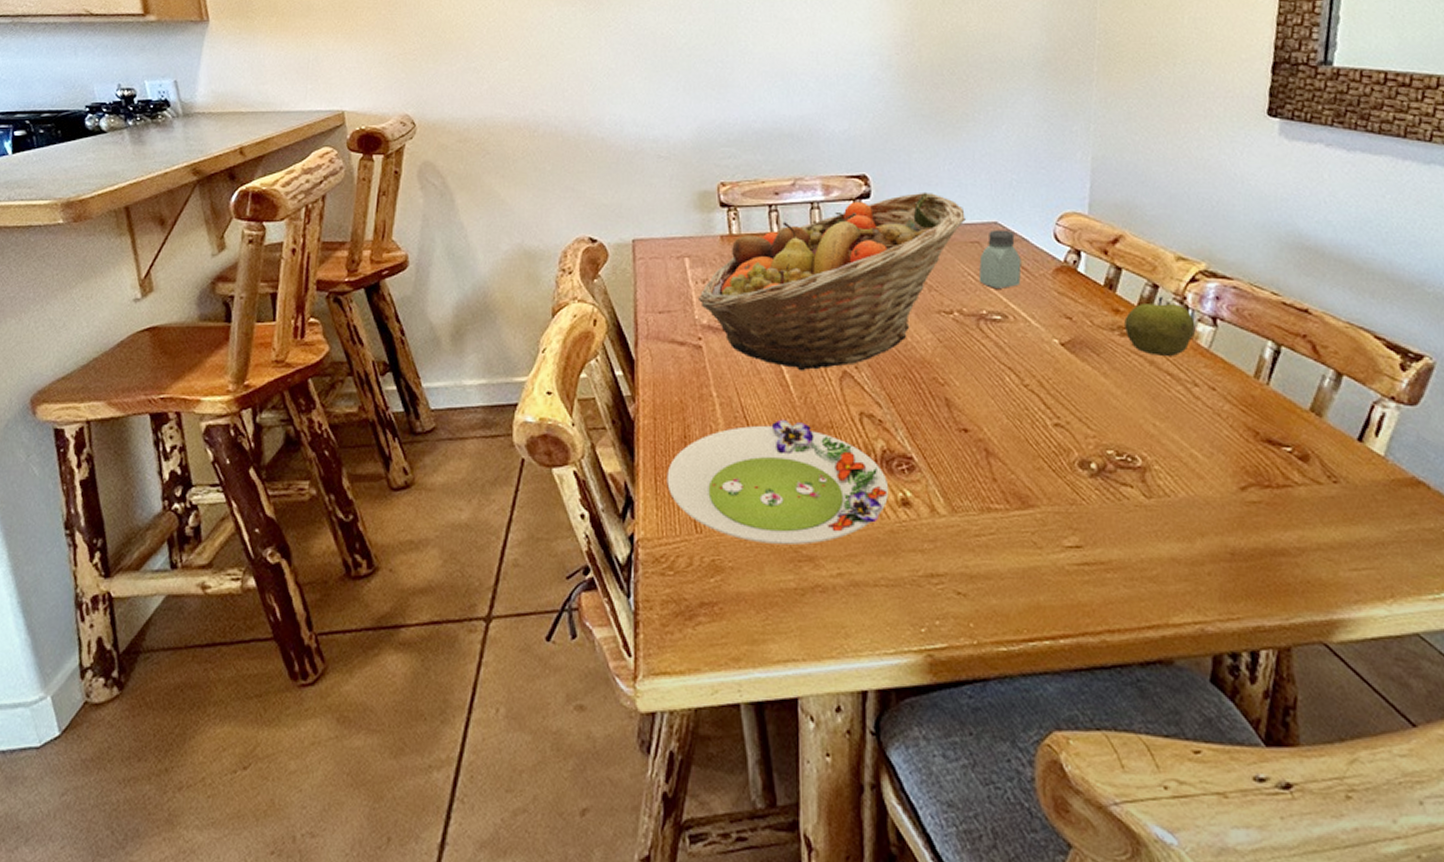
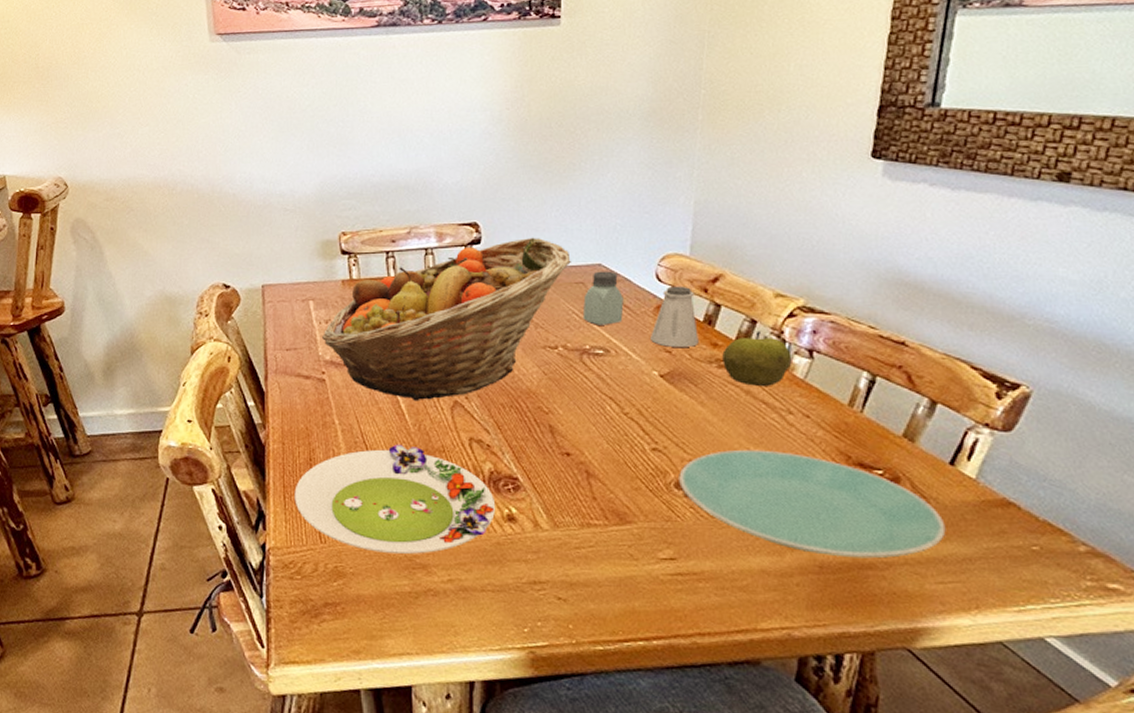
saltshaker: none [1050,247,1100,313] -> present [650,286,699,347]
plate: none [1083,424,1358,544] -> present [679,449,946,559]

